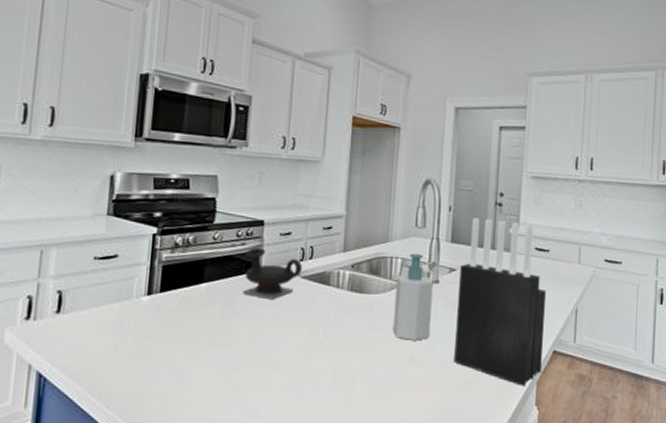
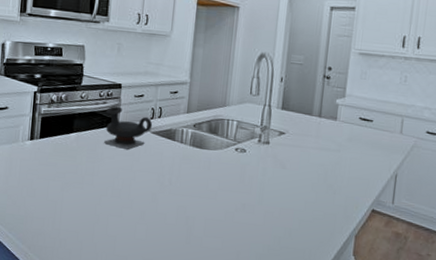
soap bottle: present [392,253,433,341] -> none [227,117,264,192]
knife block: present [454,217,546,386] -> none [280,88,368,238]

